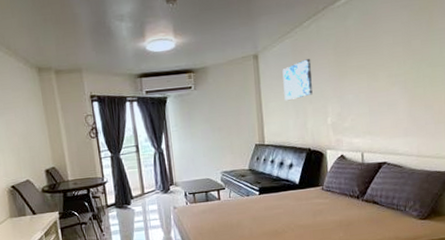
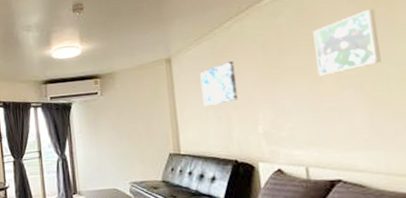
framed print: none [373,15,421,74] -> present [313,8,381,76]

